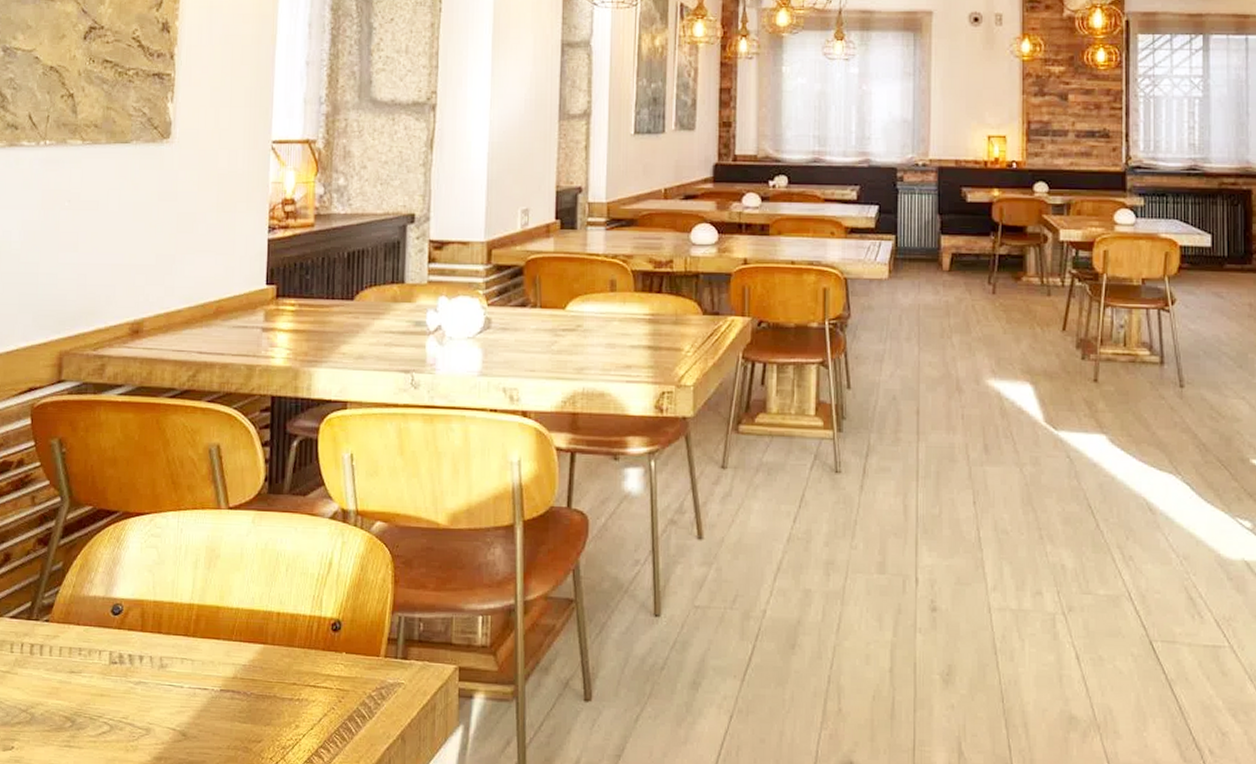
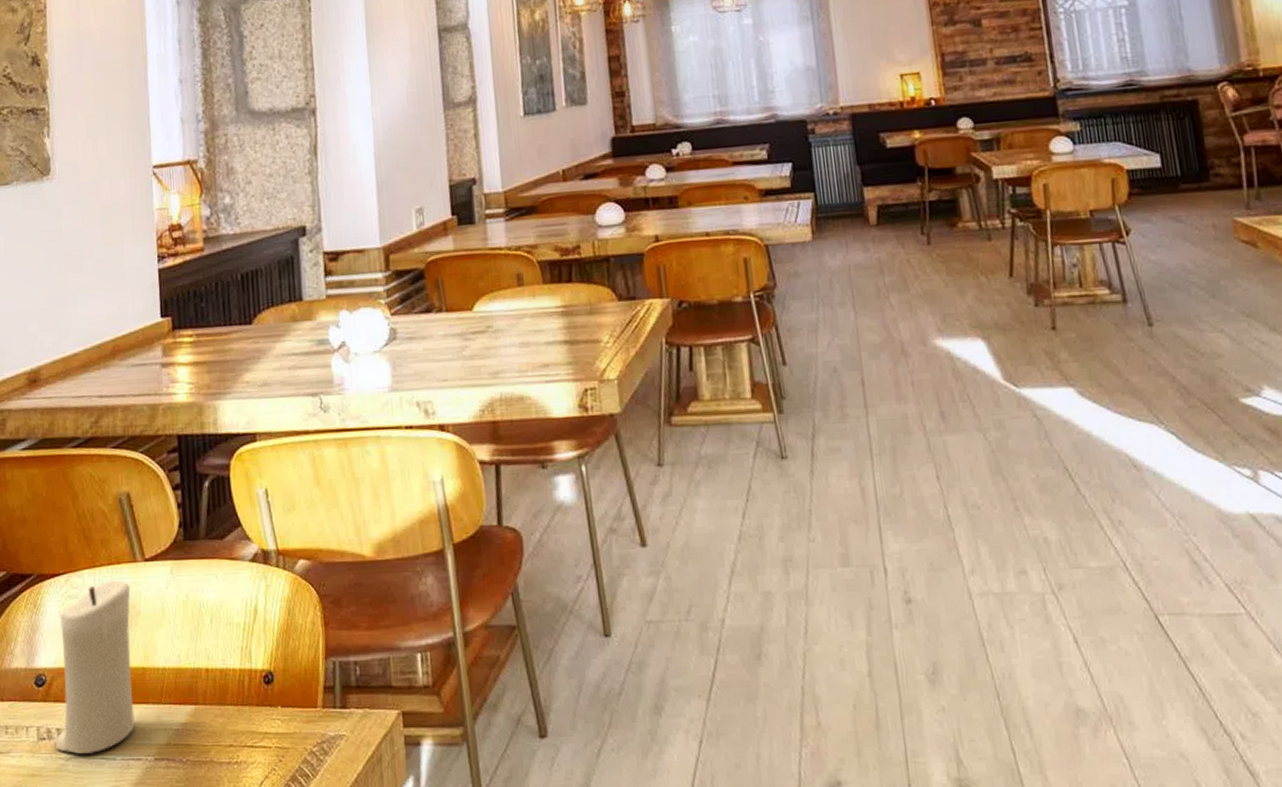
candle: none [125,523,212,681] -> present [54,579,135,755]

